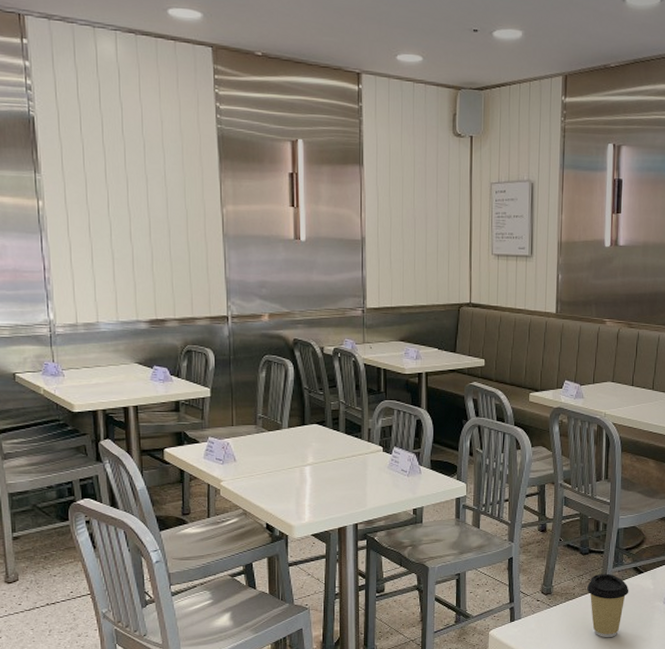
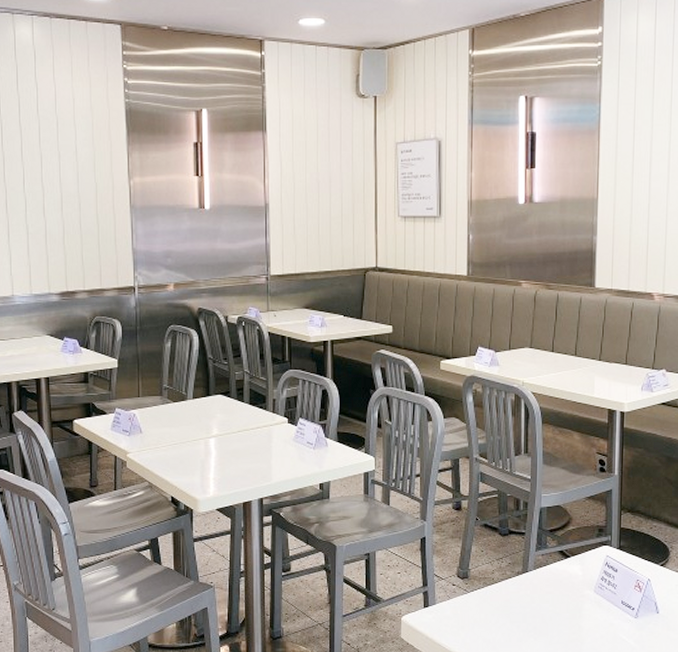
coffee cup: present [587,573,629,638] -> none [508,557,555,629]

